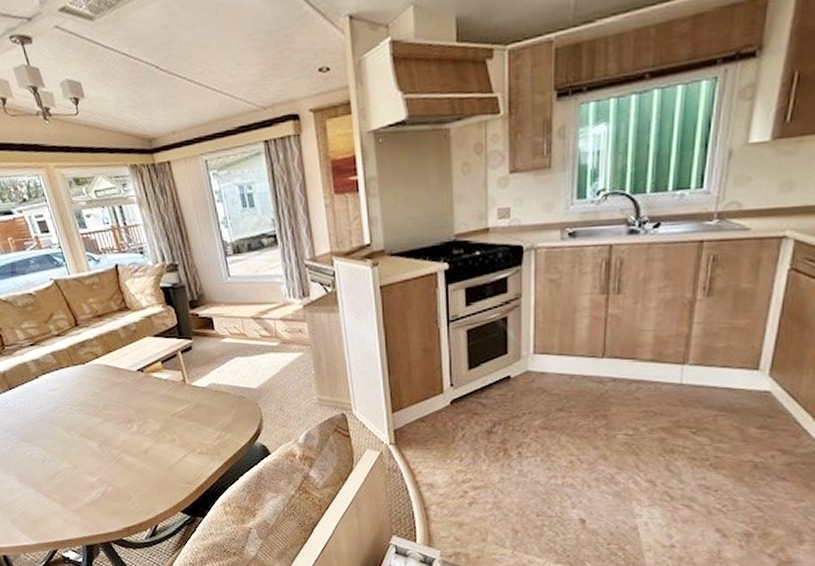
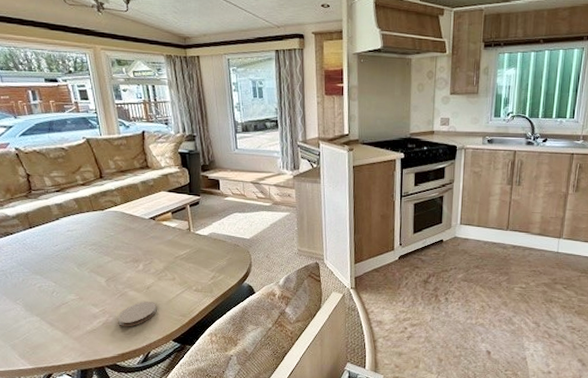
coaster: none [117,468,159,498] -> present [118,301,157,327]

